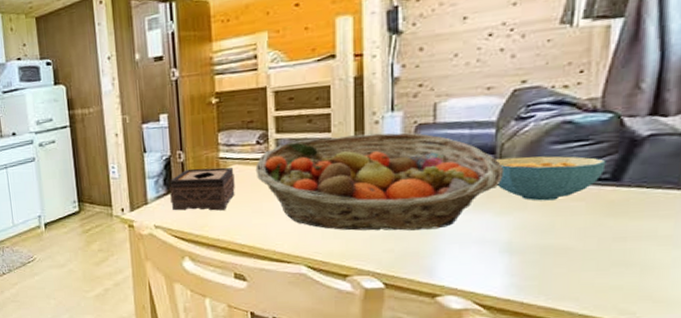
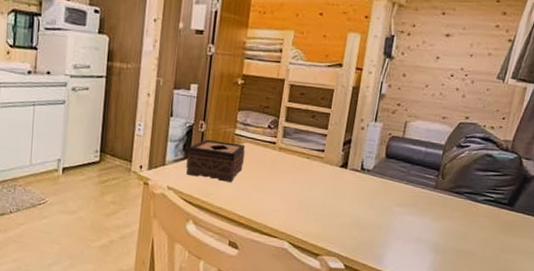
fruit basket: present [255,132,503,231] -> none [263,131,443,225]
cereal bowl: present [496,156,606,201] -> none [436,175,507,215]

